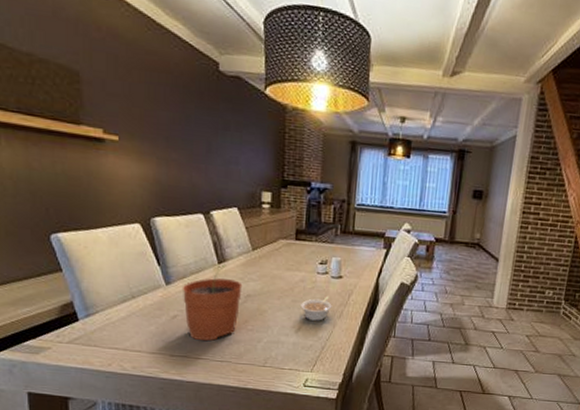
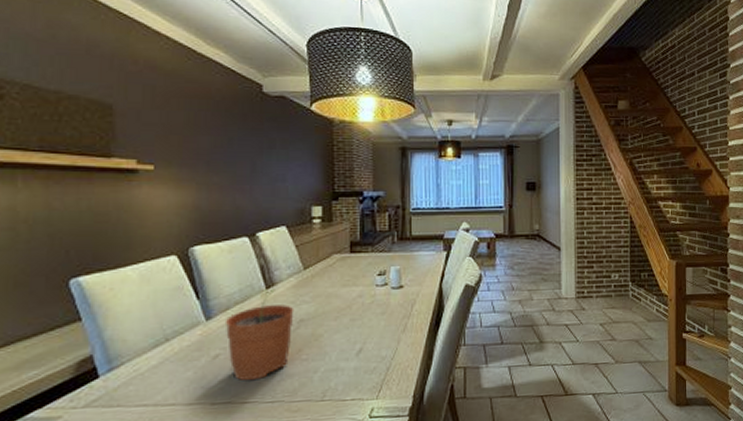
legume: present [300,296,332,321] -> none [360,309,395,339]

